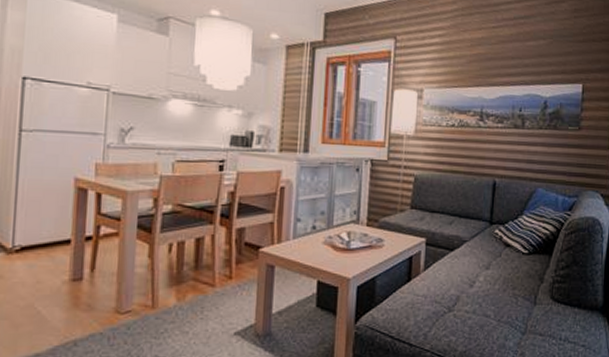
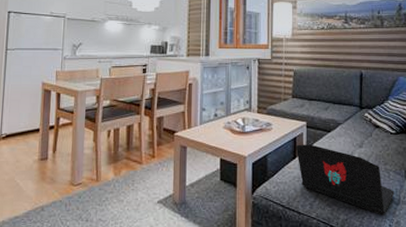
laptop: none [411,264,521,347] -> present [295,144,395,216]

